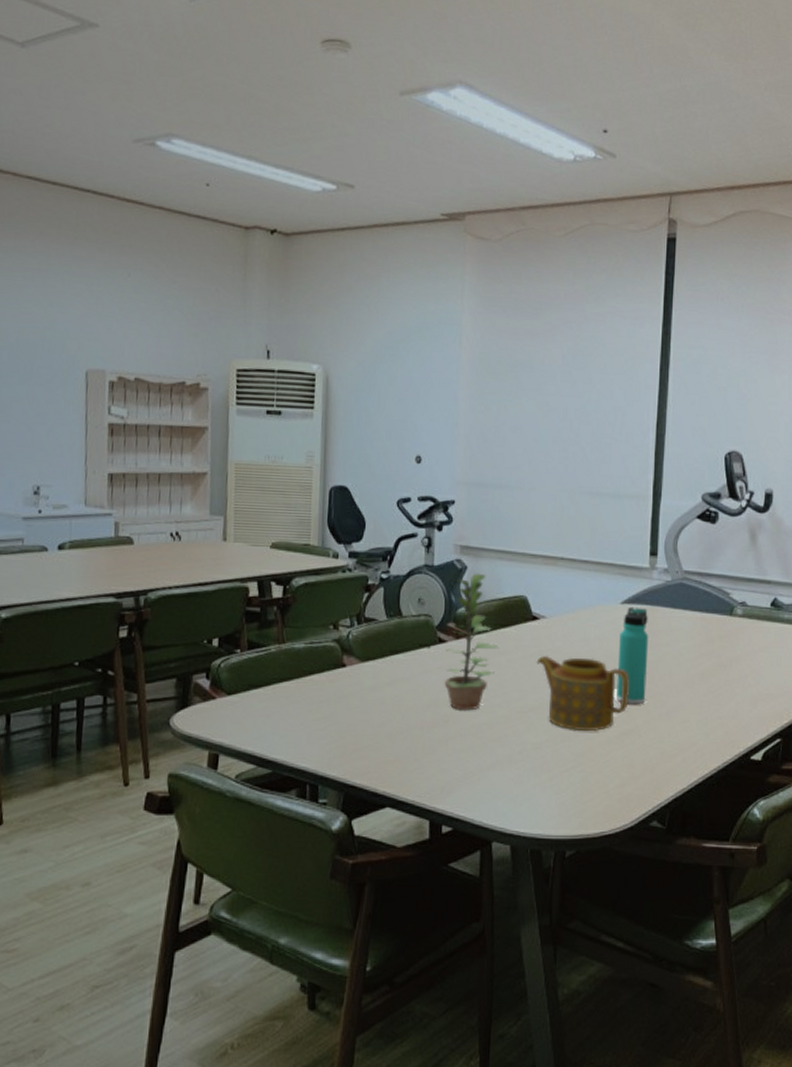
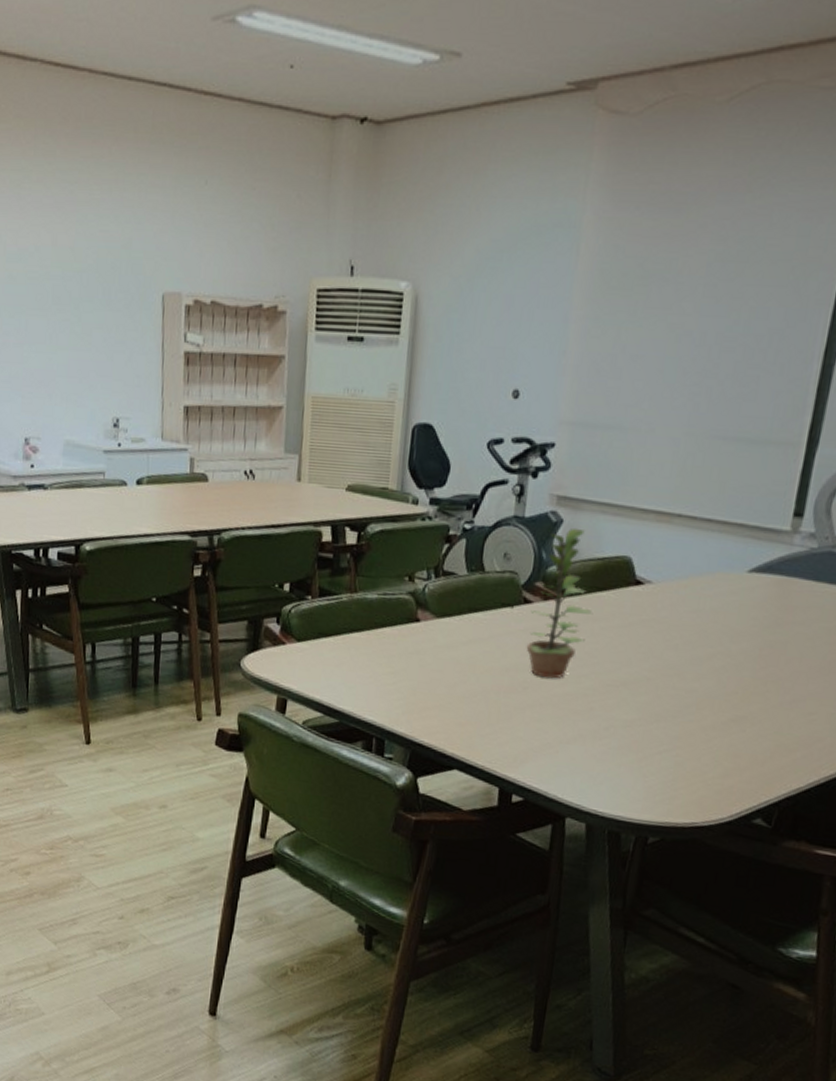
teapot: present [536,655,629,732] -> none [635,625,748,715]
thermos bottle: present [615,606,649,705] -> none [728,576,782,690]

